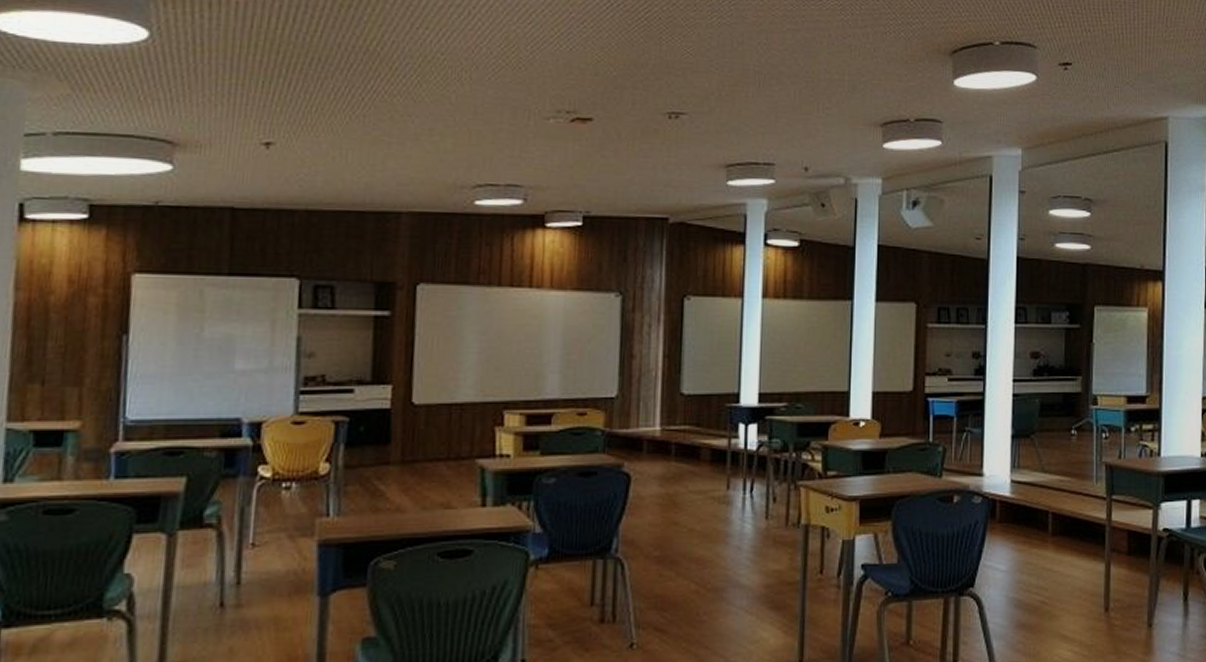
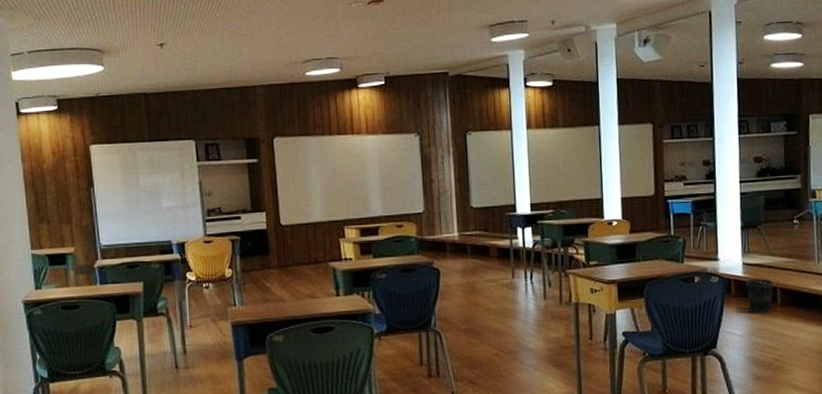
wastebasket: none [1013,500,1044,546] -> present [746,278,773,315]

